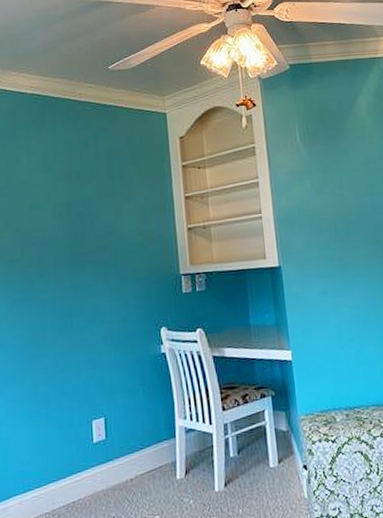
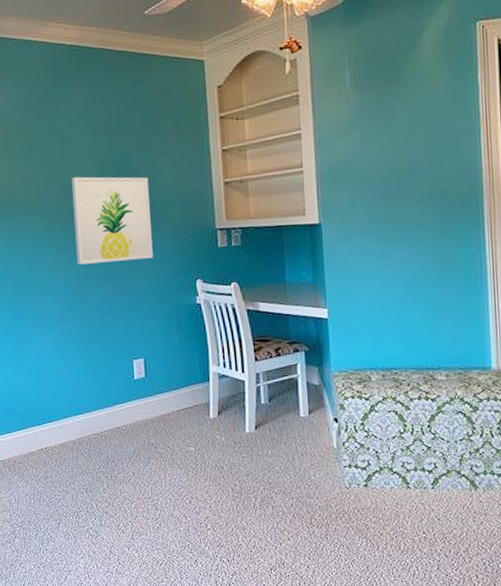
wall art: none [28,223,116,317] -> present [71,176,153,265]

